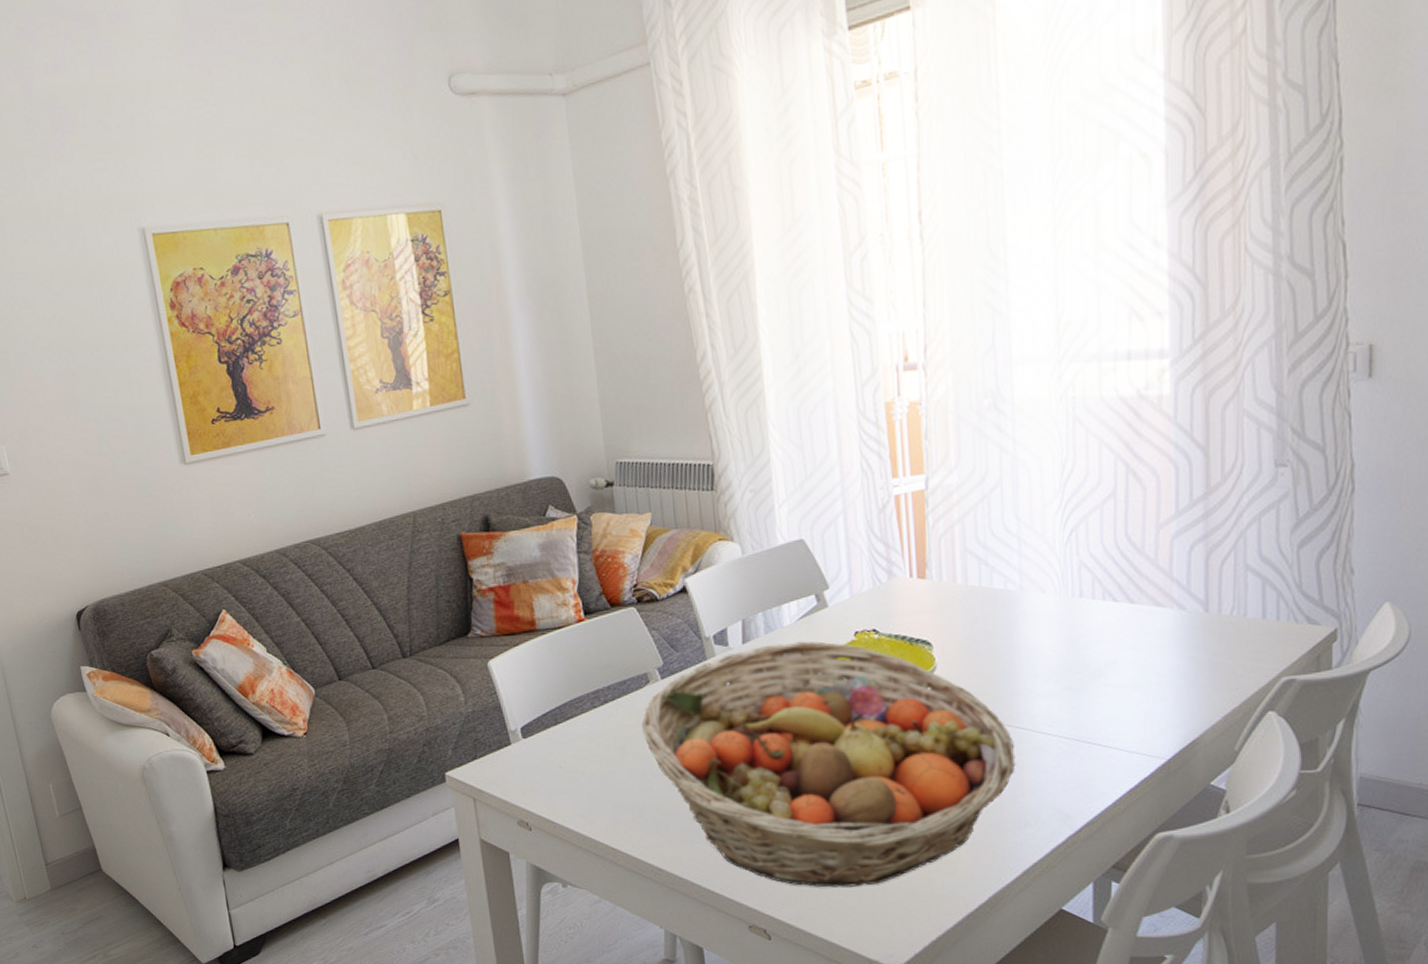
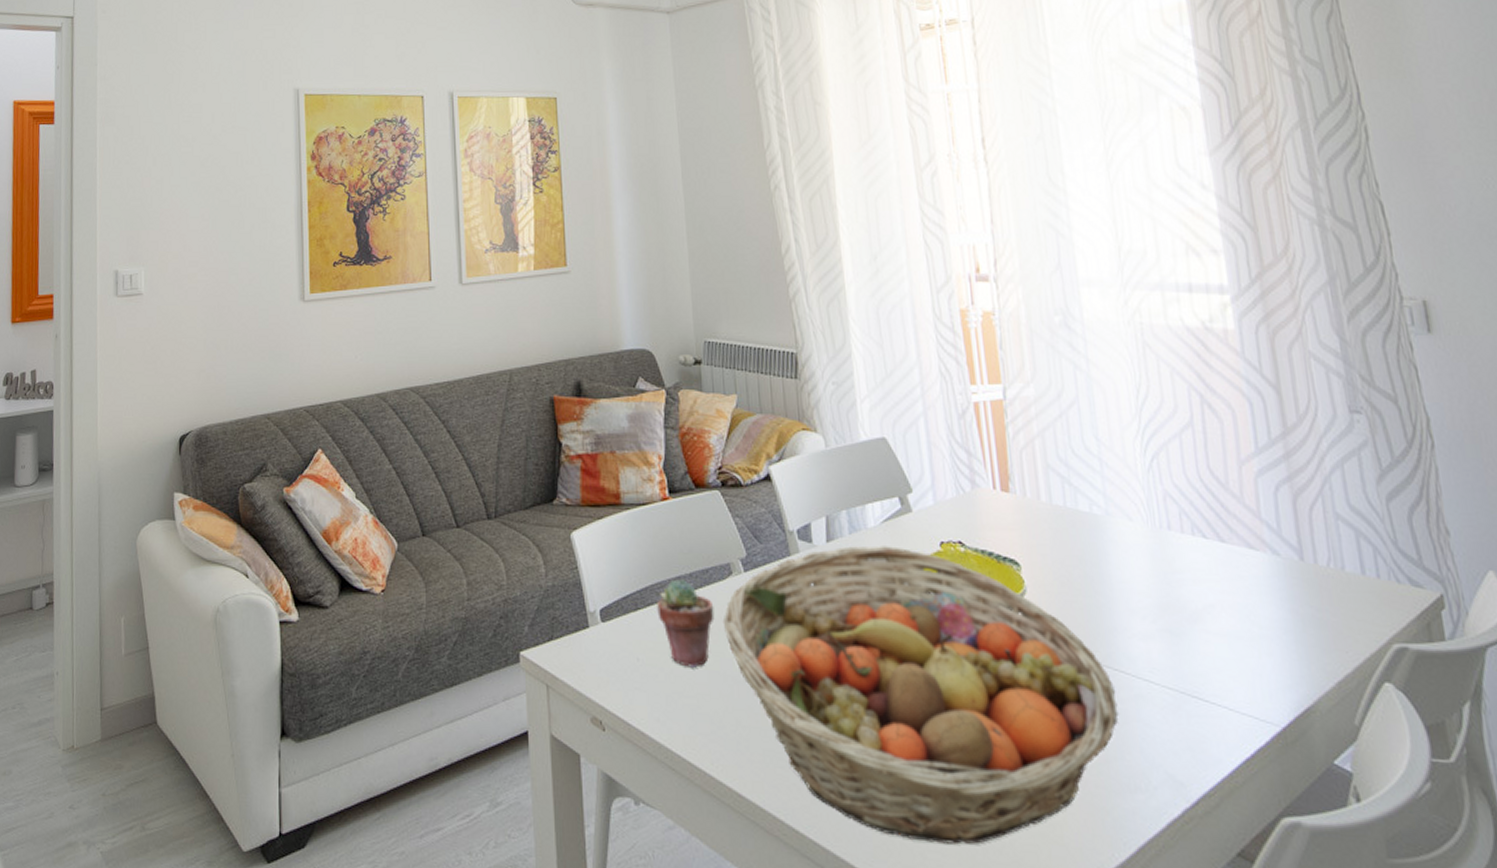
potted succulent: none [575,692,633,769] -> present [655,579,715,668]

